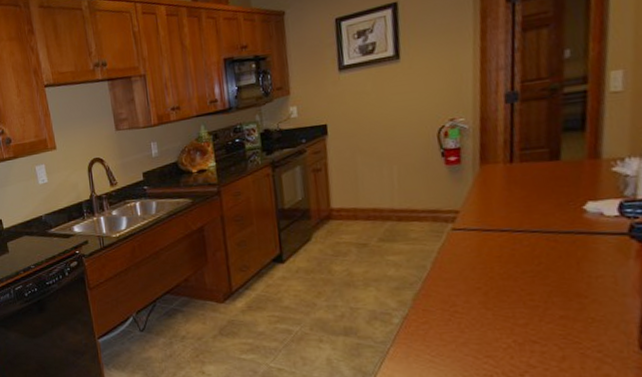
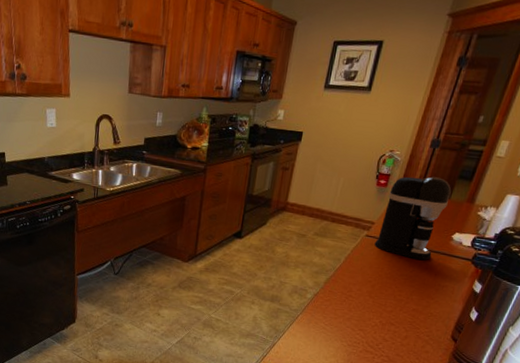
coffee maker: none [467,136,562,248] -> present [374,176,452,260]

